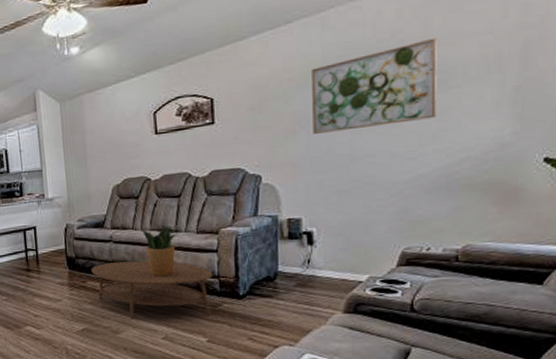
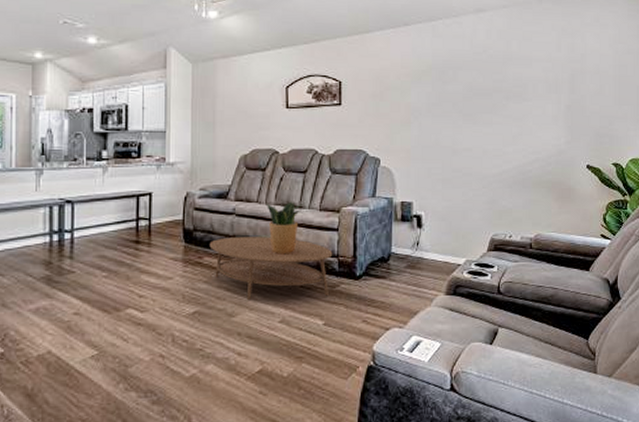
wall art: present [310,37,437,134] -> none [423,58,515,126]

